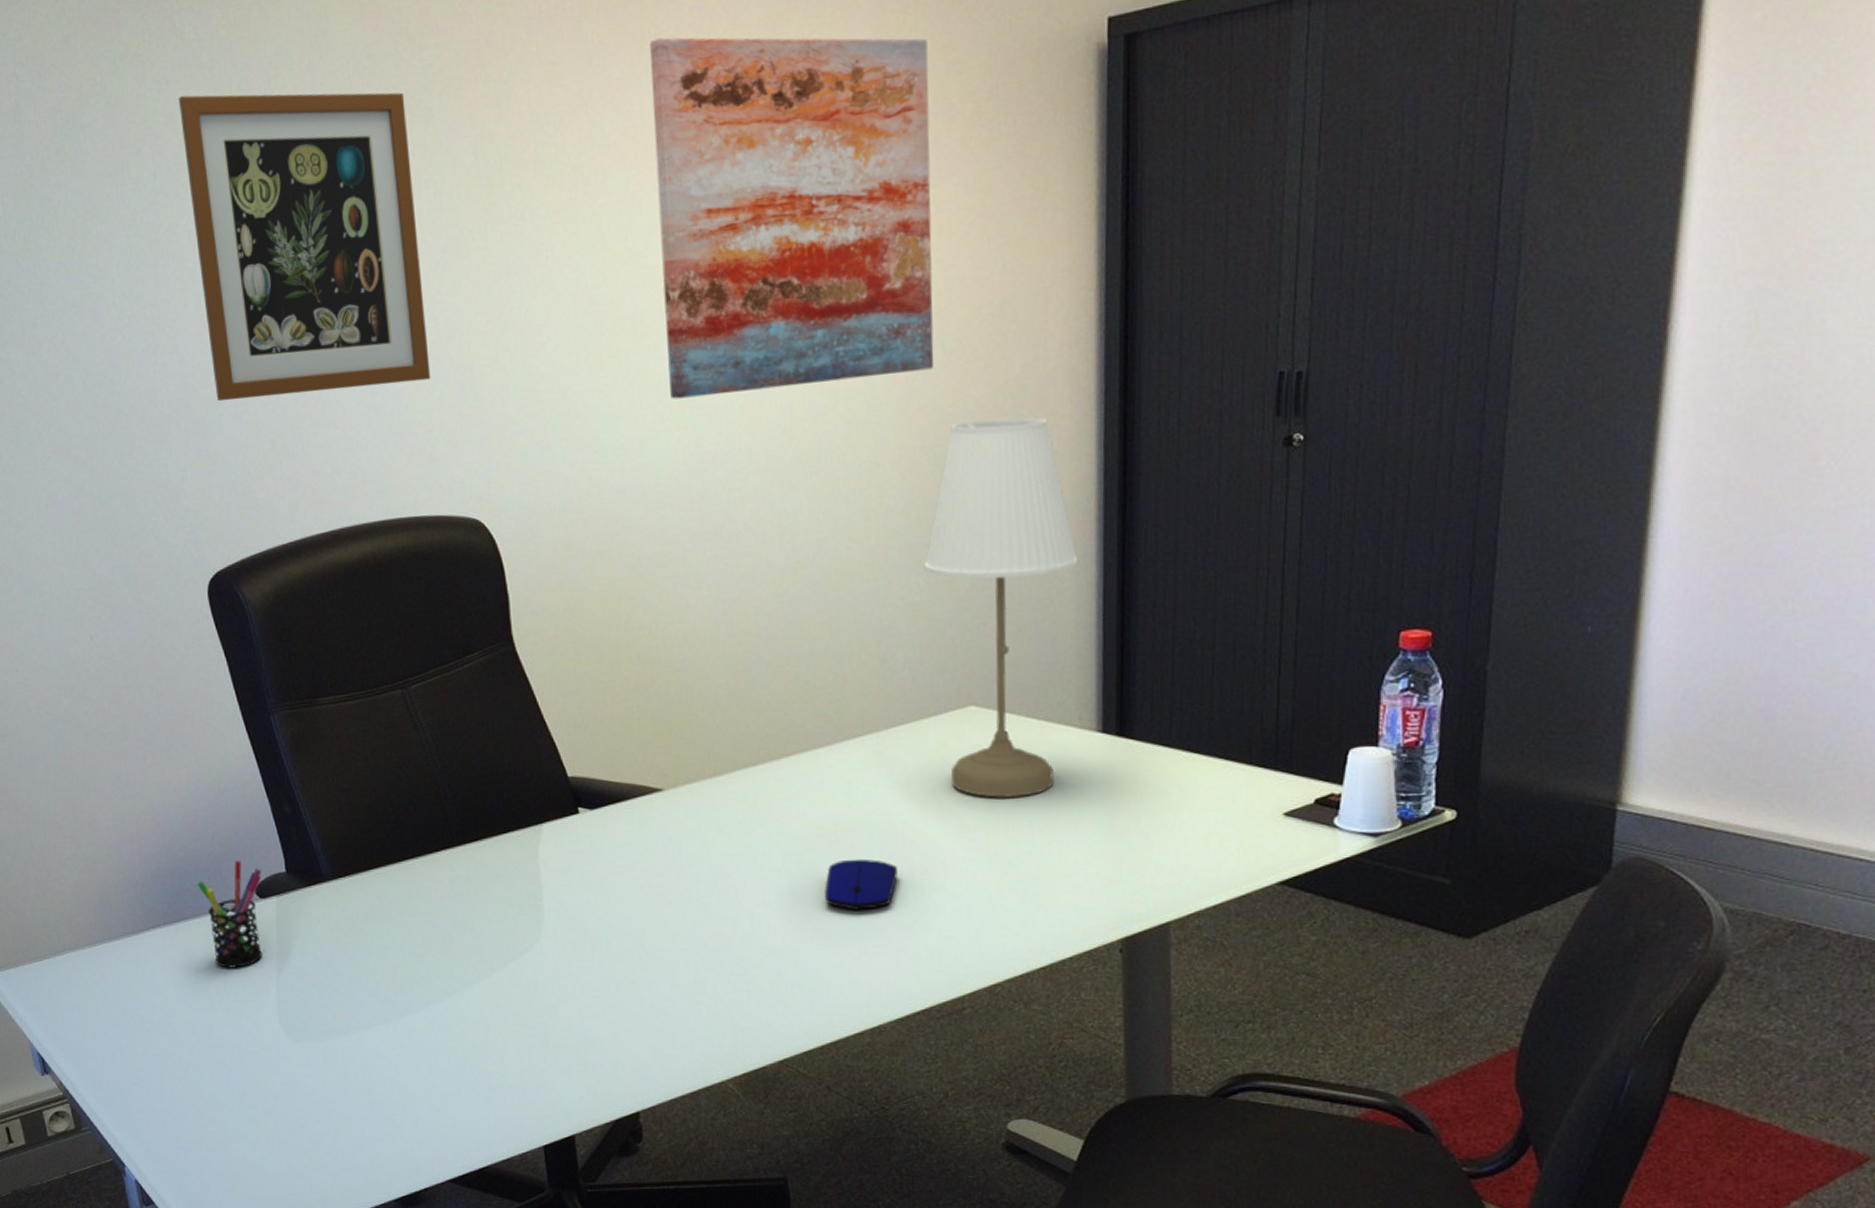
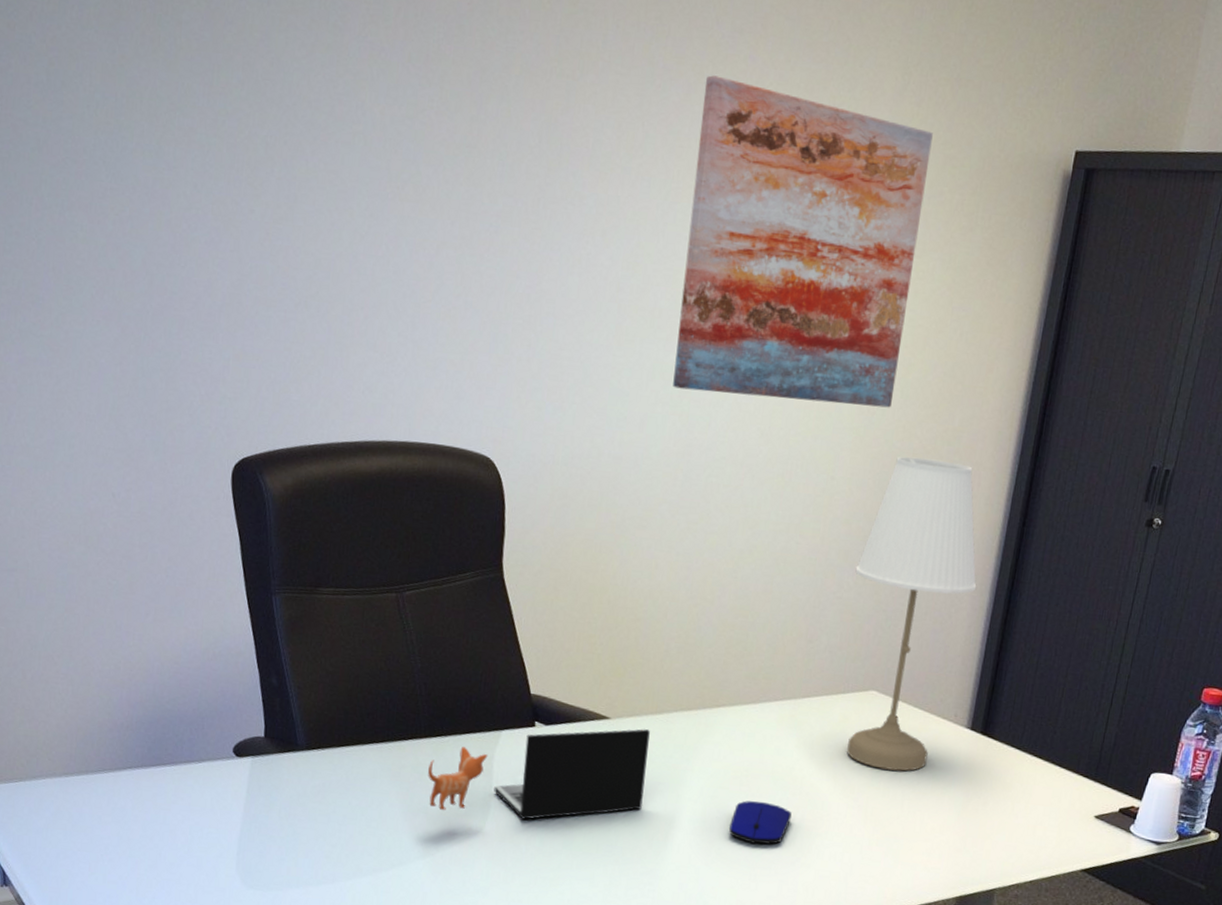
wall art: present [178,92,431,402] -> none [268,18,486,327]
pen holder: present [196,861,262,968] -> none [178,720,242,816]
laptop: none [468,796,718,925] -> present [428,729,650,820]

